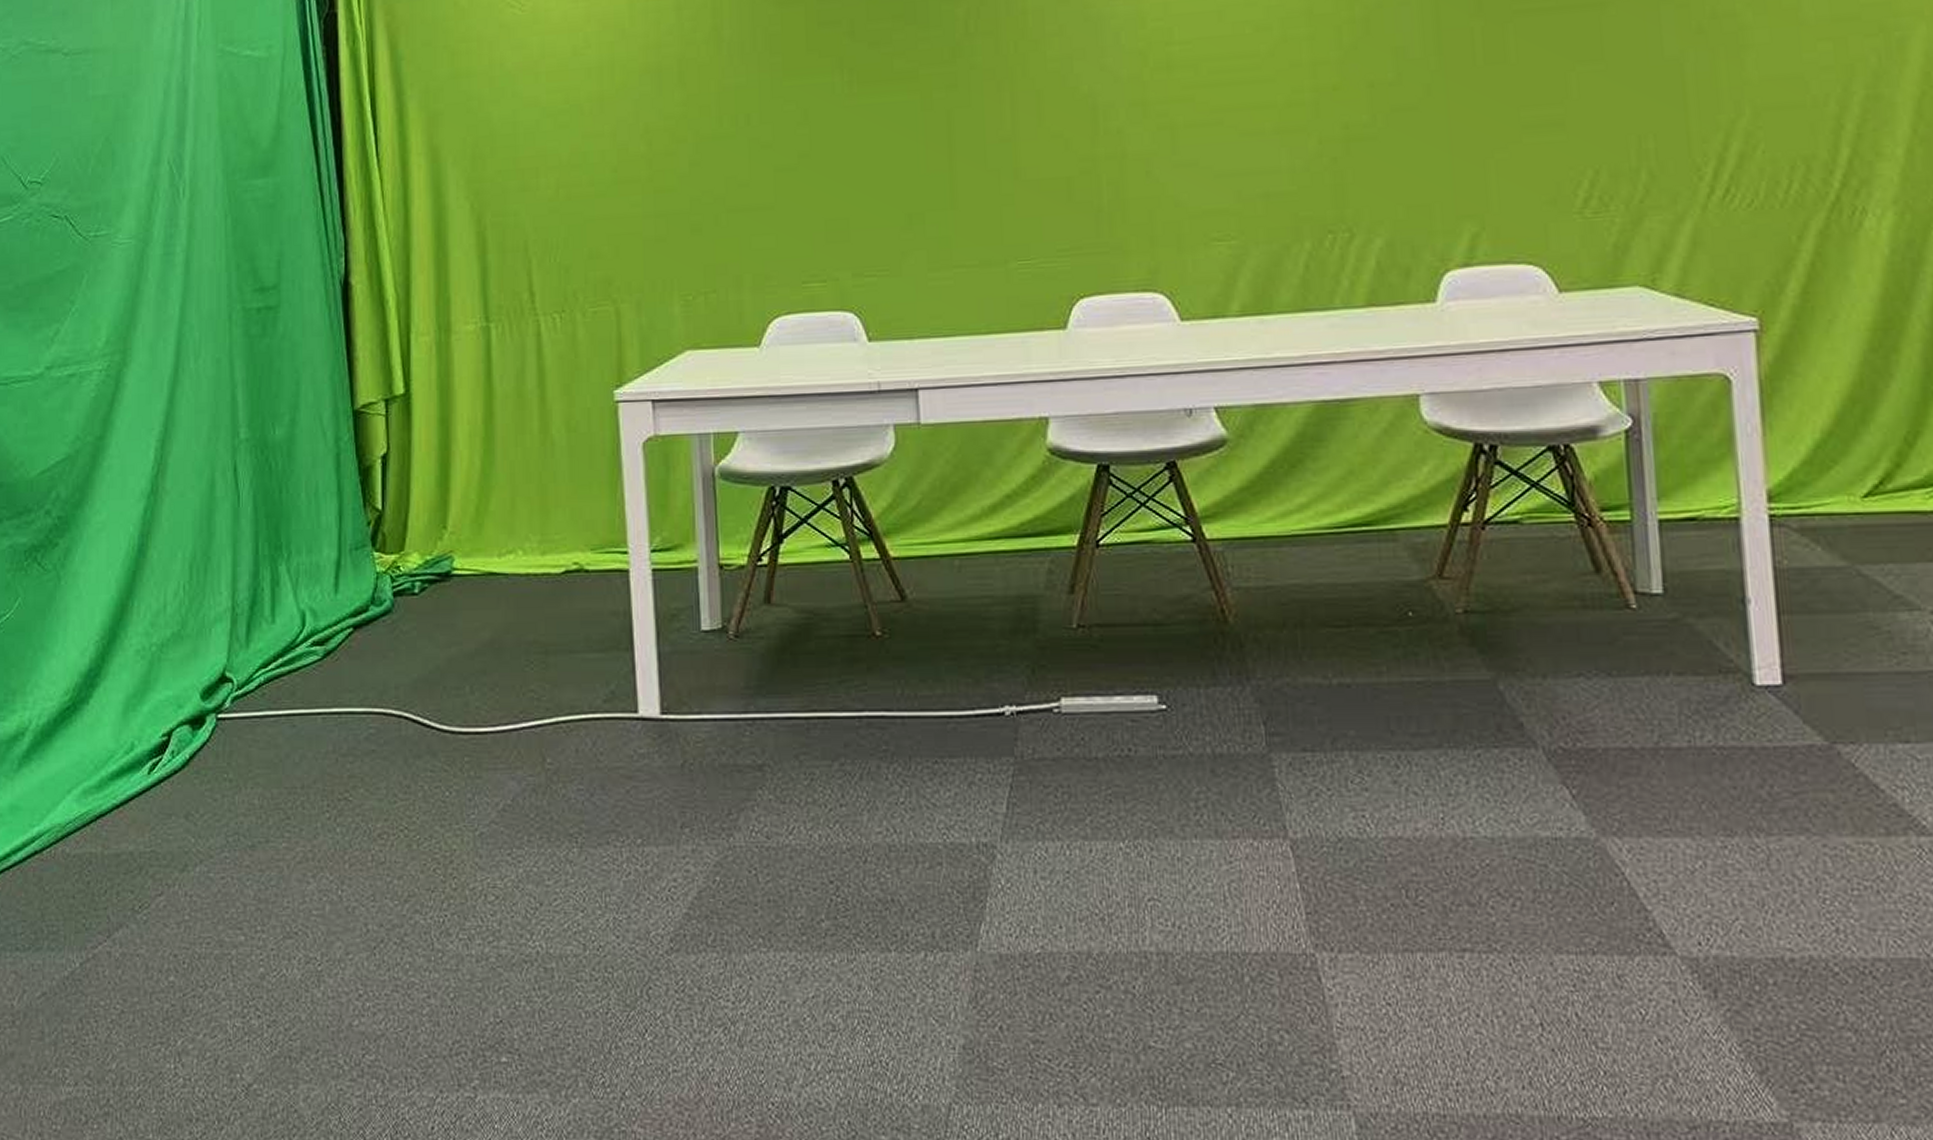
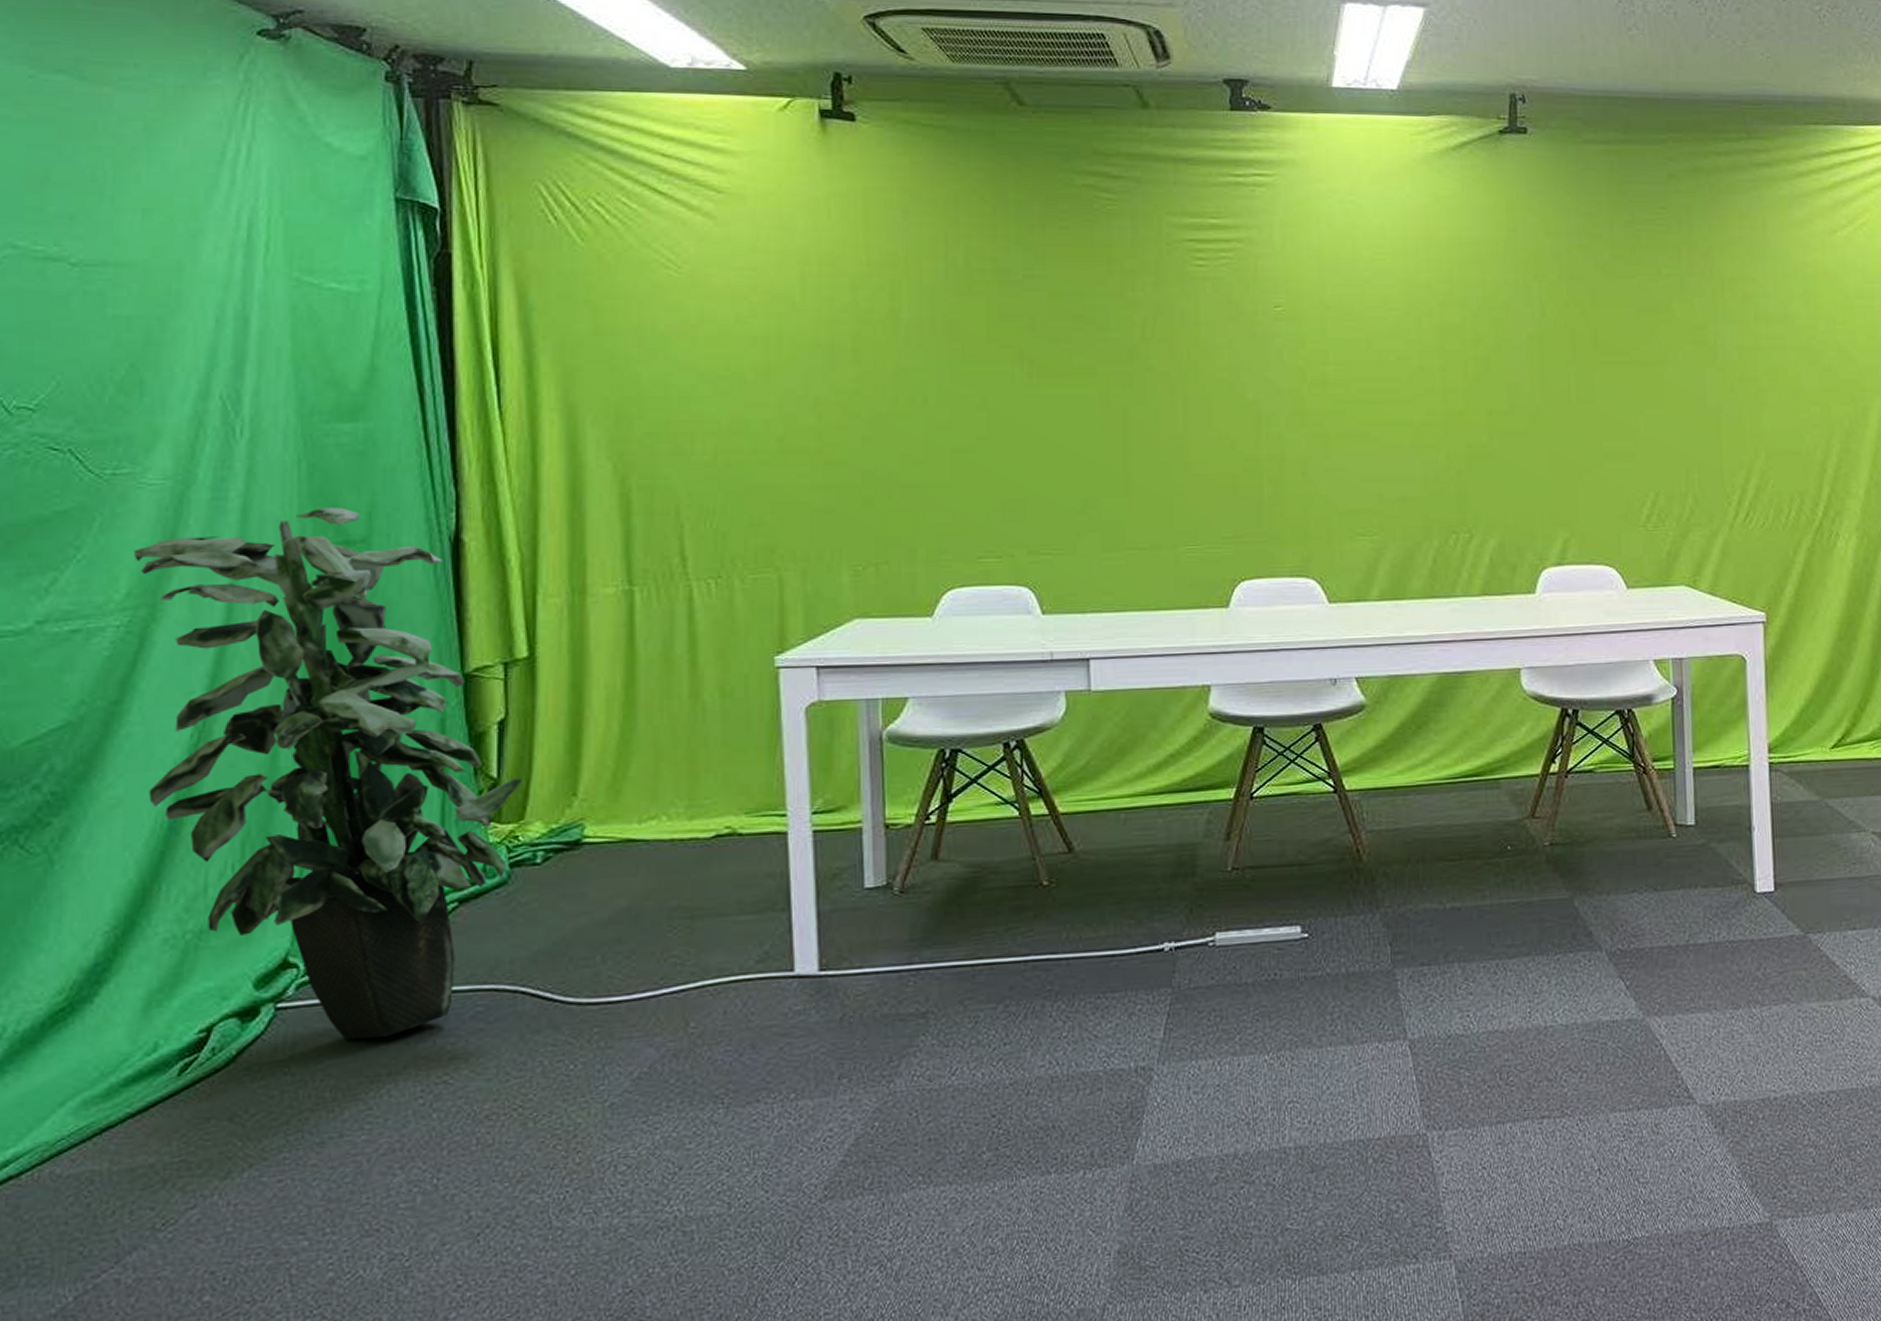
indoor plant: none [111,257,402,751] -> present [134,507,523,1039]

